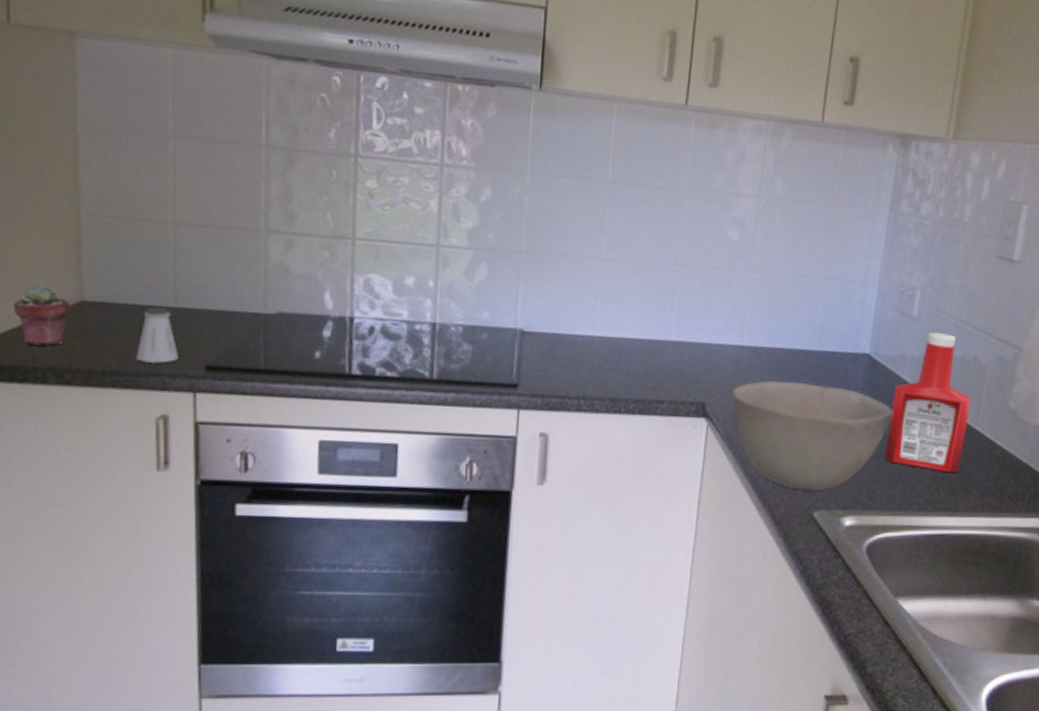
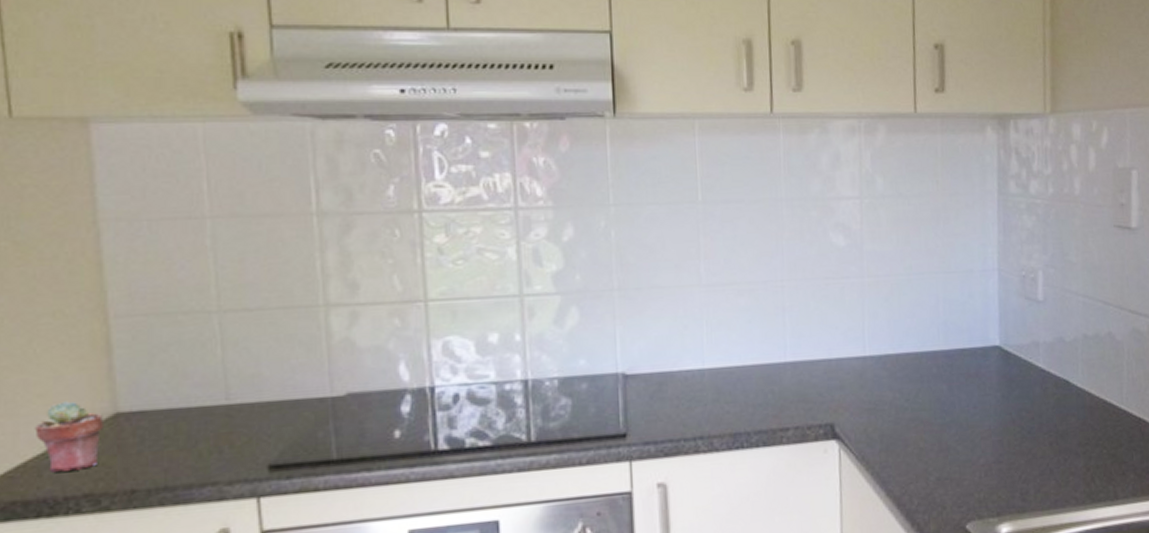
saltshaker: present [136,306,179,364] -> none [185,406,237,472]
bowl: present [731,380,894,490] -> none [860,385,1035,502]
ketchup bottle: present [884,331,971,473] -> none [1031,312,1113,460]

